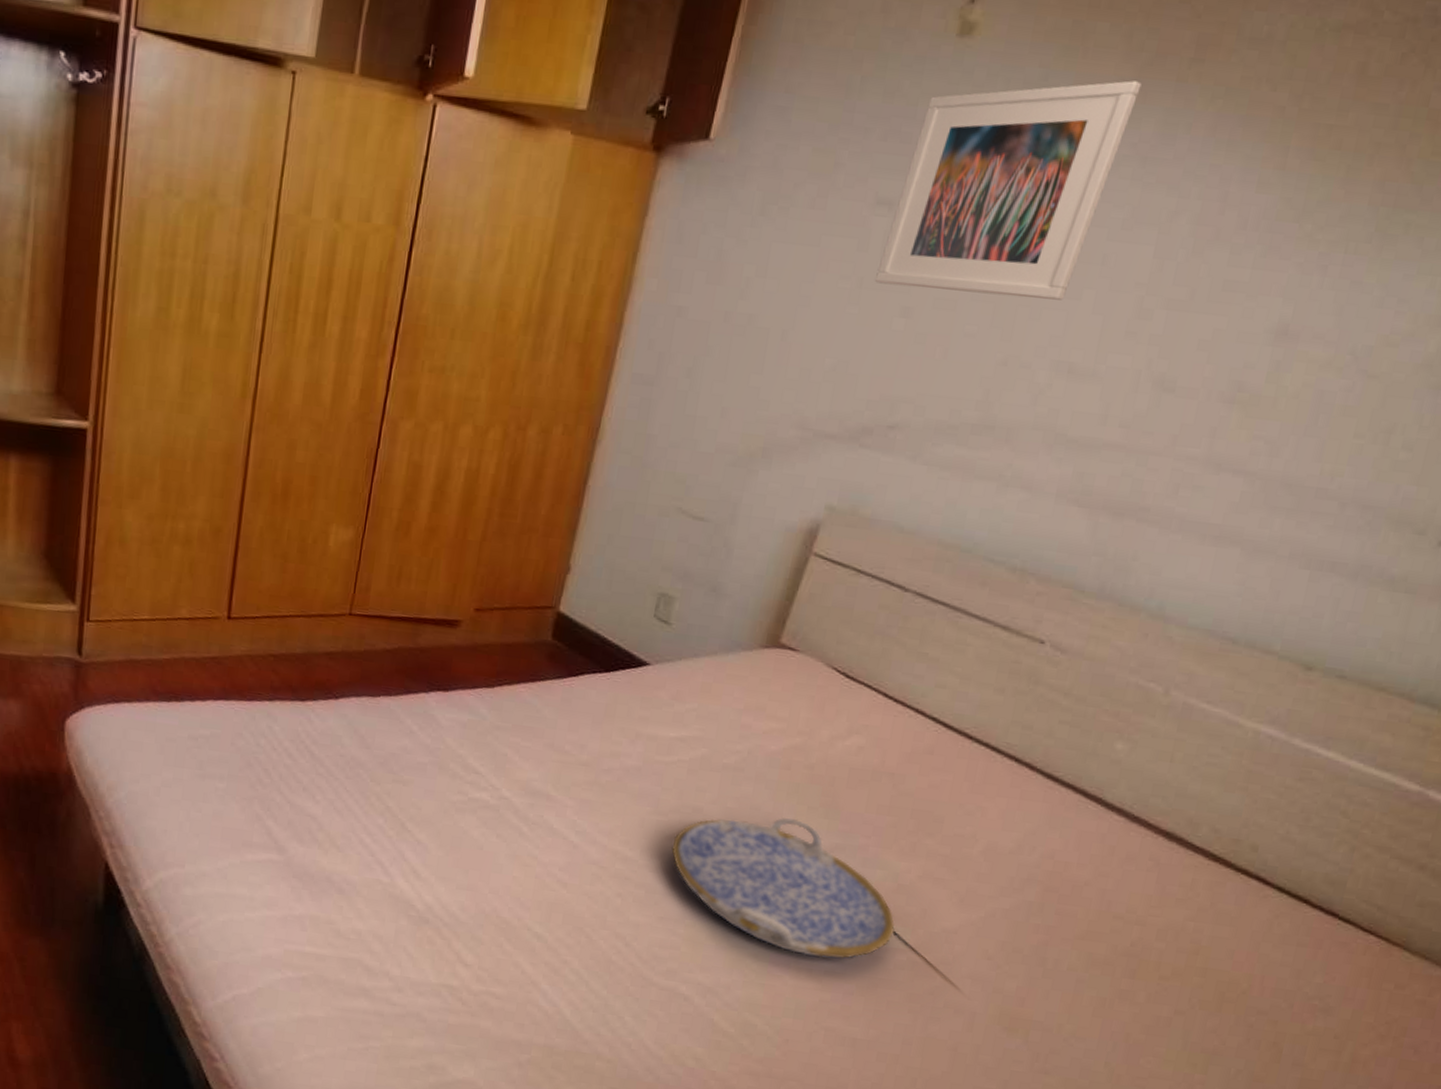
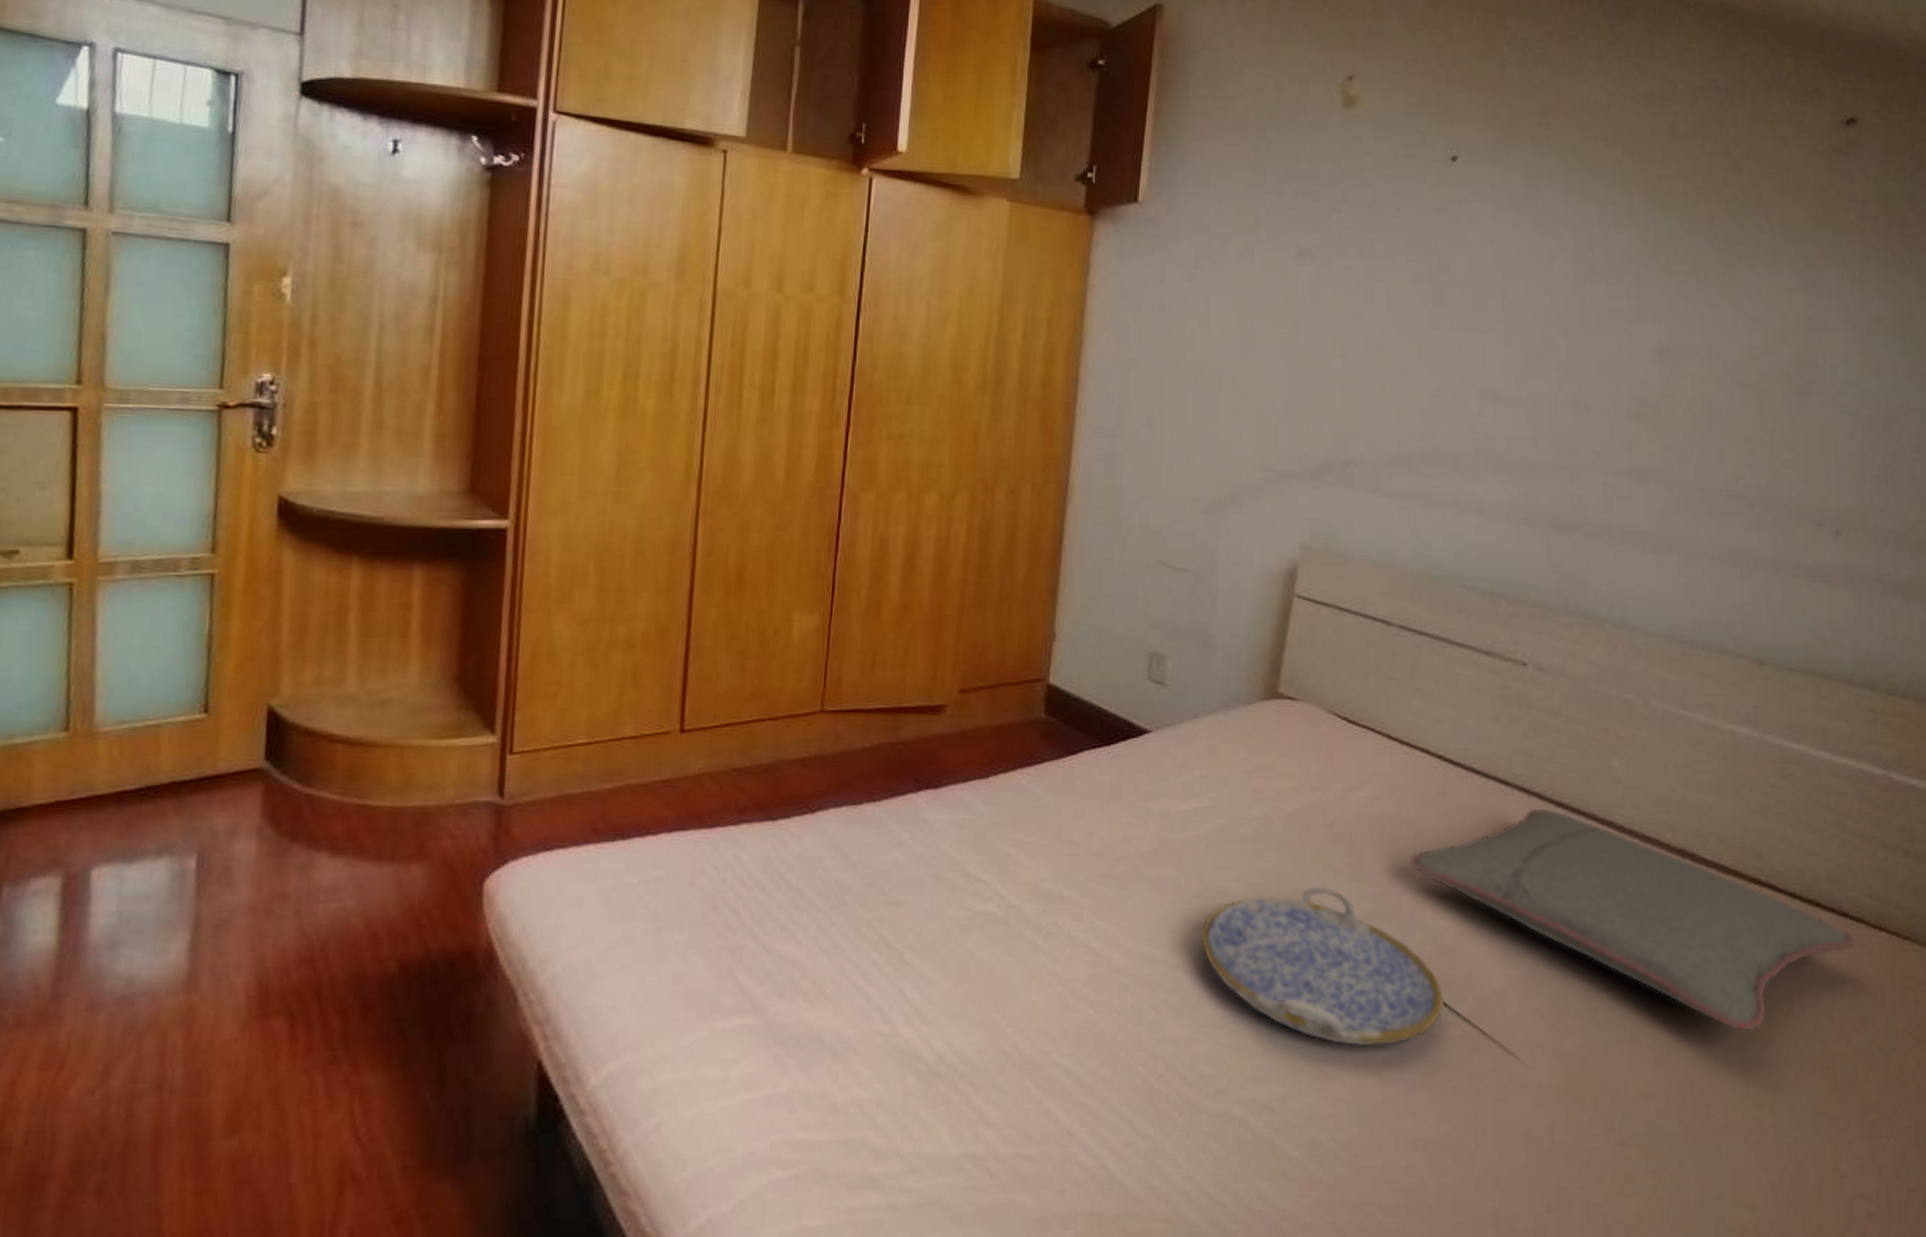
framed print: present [874,80,1142,300] -> none [1308,142,1503,334]
pillow: none [884,776,1339,1002] -> present [1409,808,1855,1031]

